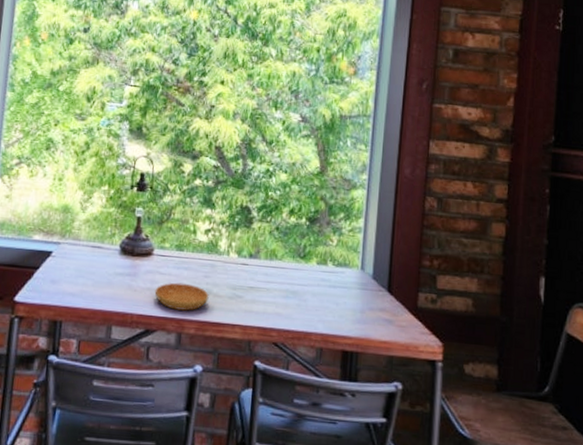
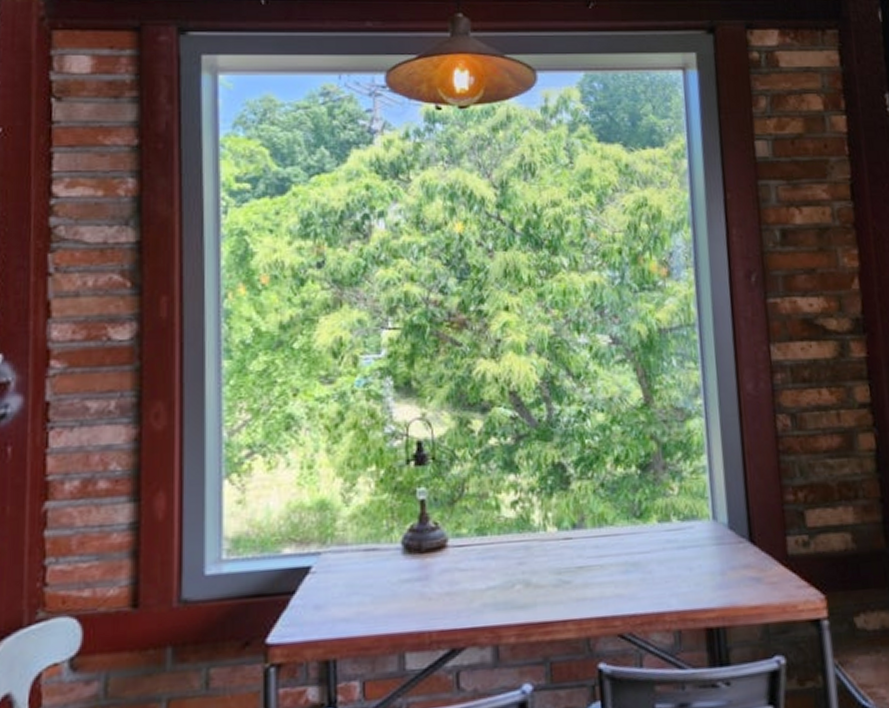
saucer: present [154,282,209,312] -> none [456,577,528,616]

